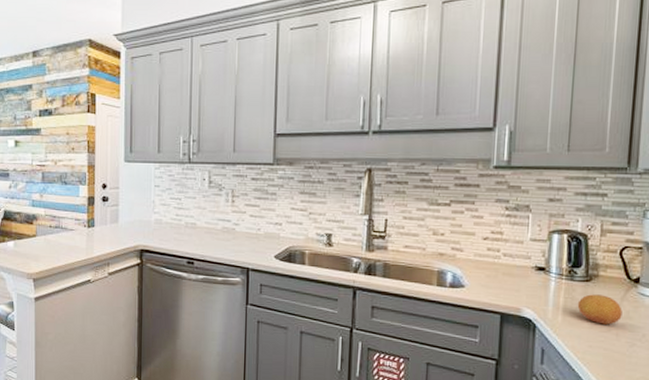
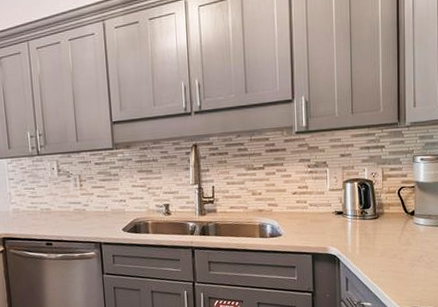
fruit: present [577,294,622,325] -> none [370,228,404,252]

